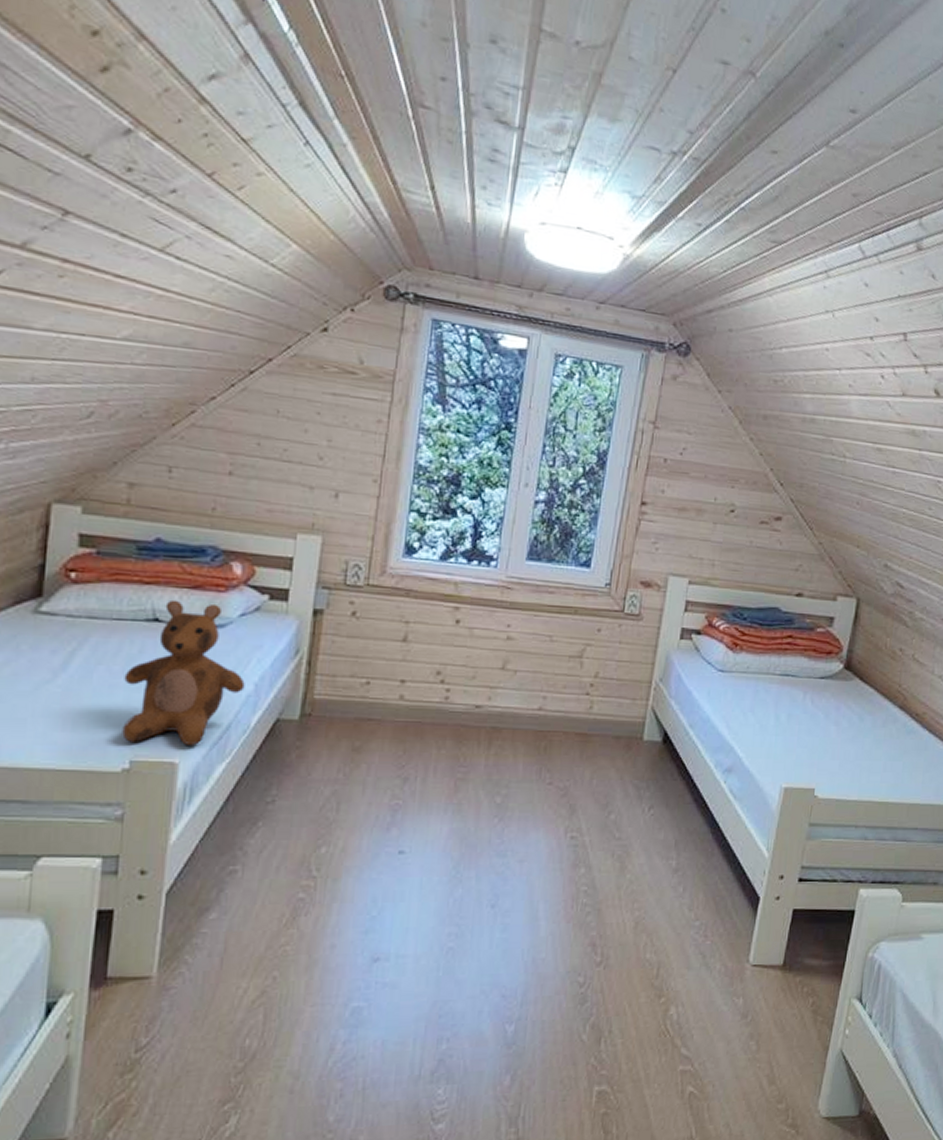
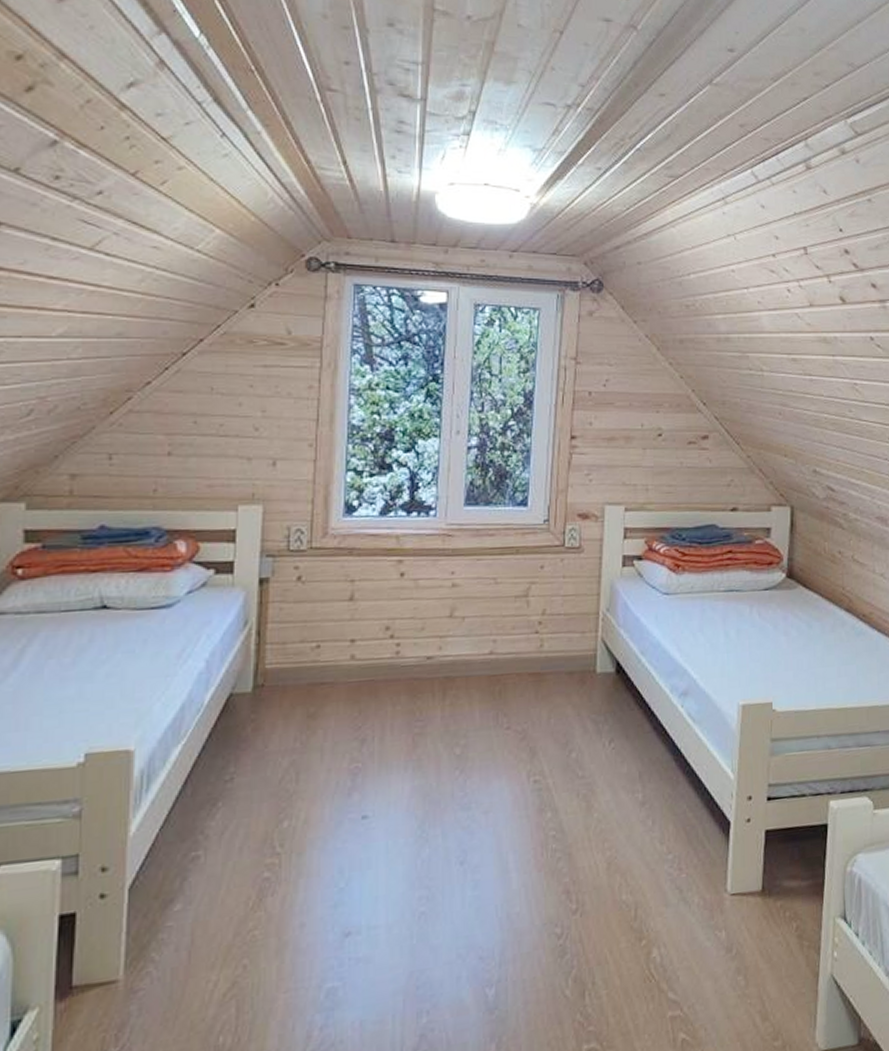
teddy bear: present [122,599,245,747] -> none [75,584,196,735]

